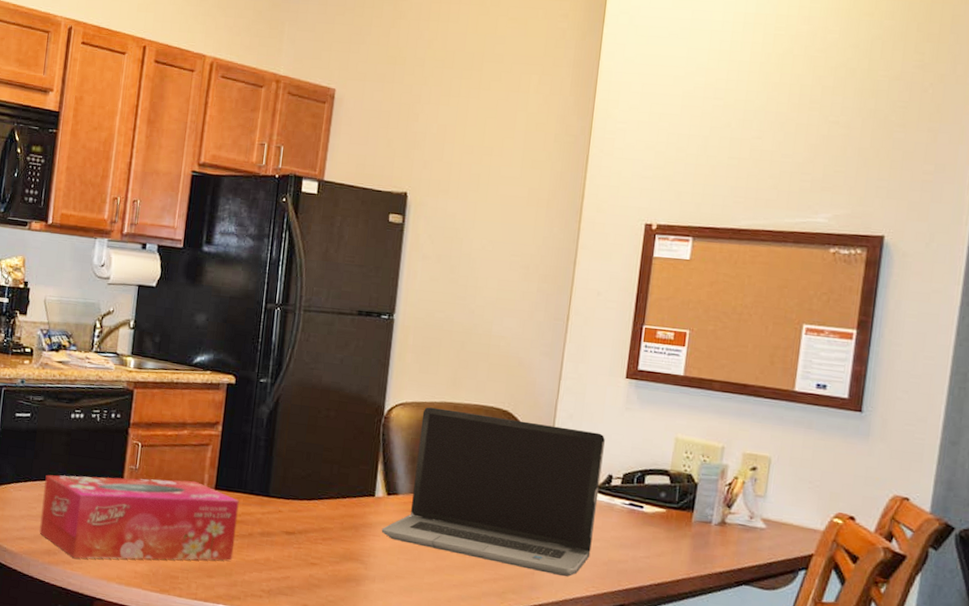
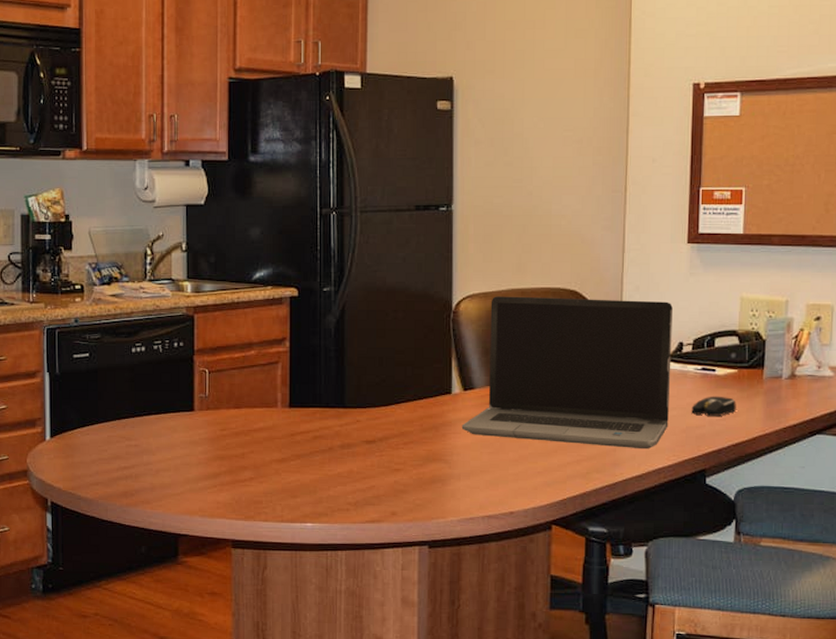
tissue box: present [39,474,239,560] -> none [113,401,316,497]
computer mouse: none [614,532,662,554] -> present [691,396,736,416]

